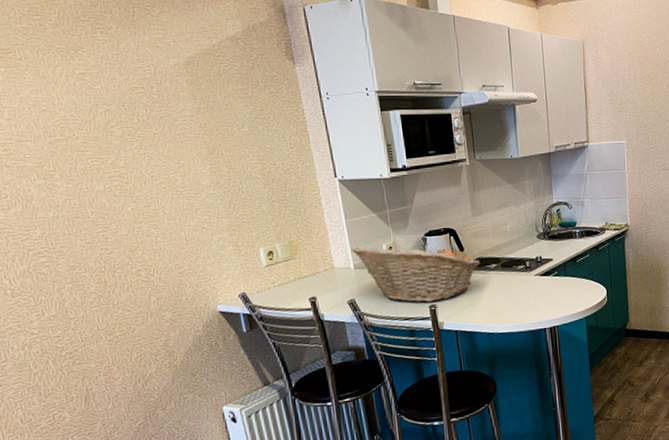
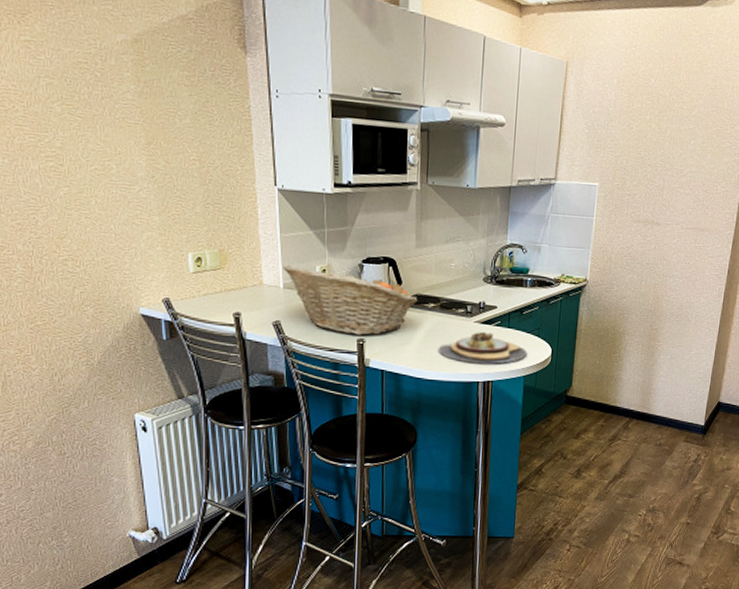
plate: none [504,282,586,313] -> present [438,331,528,364]

